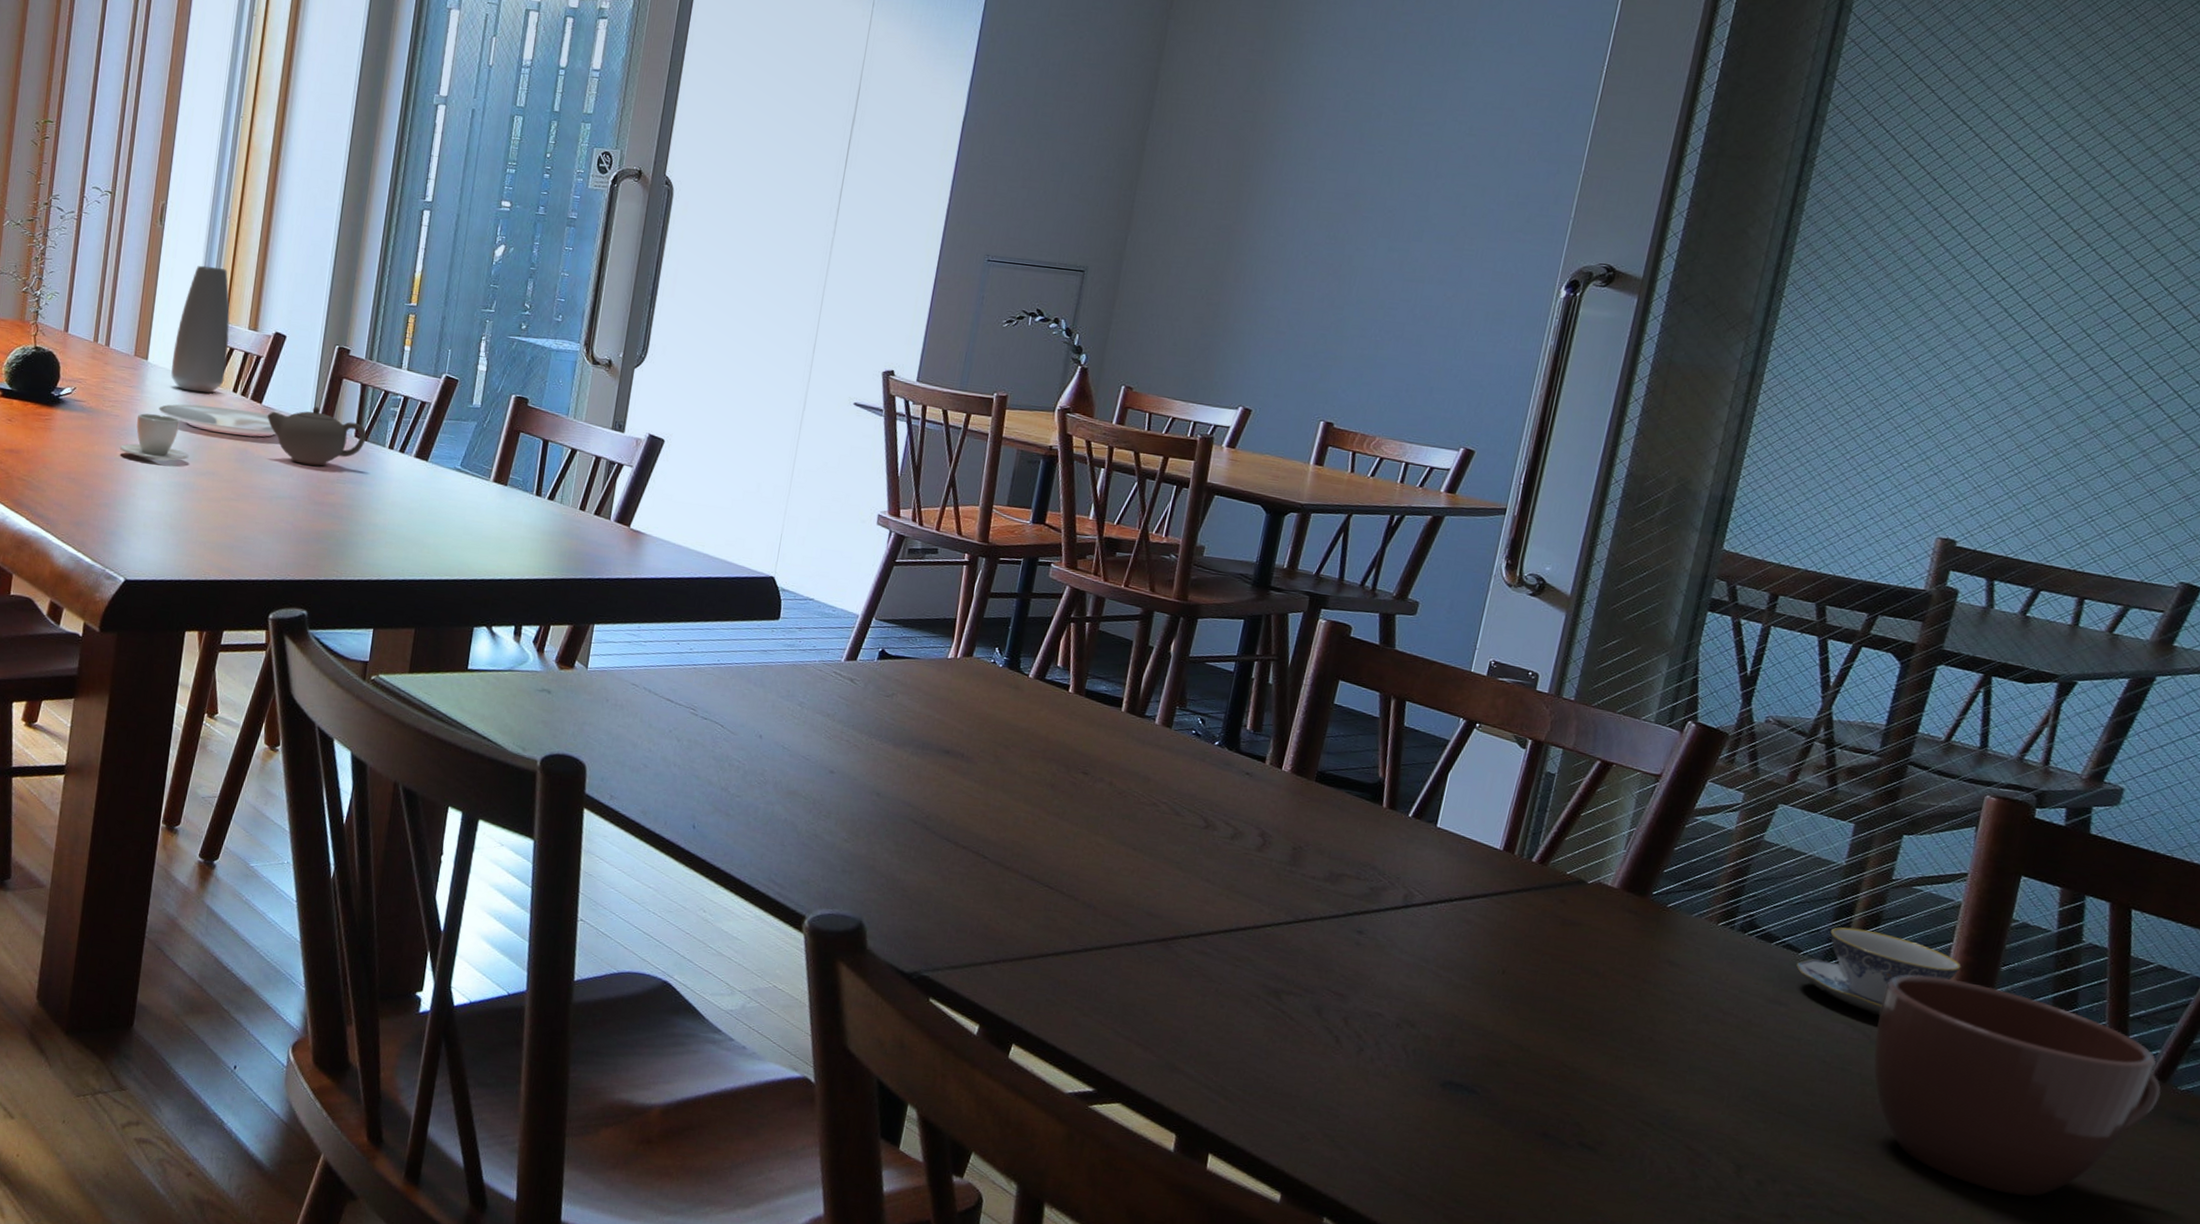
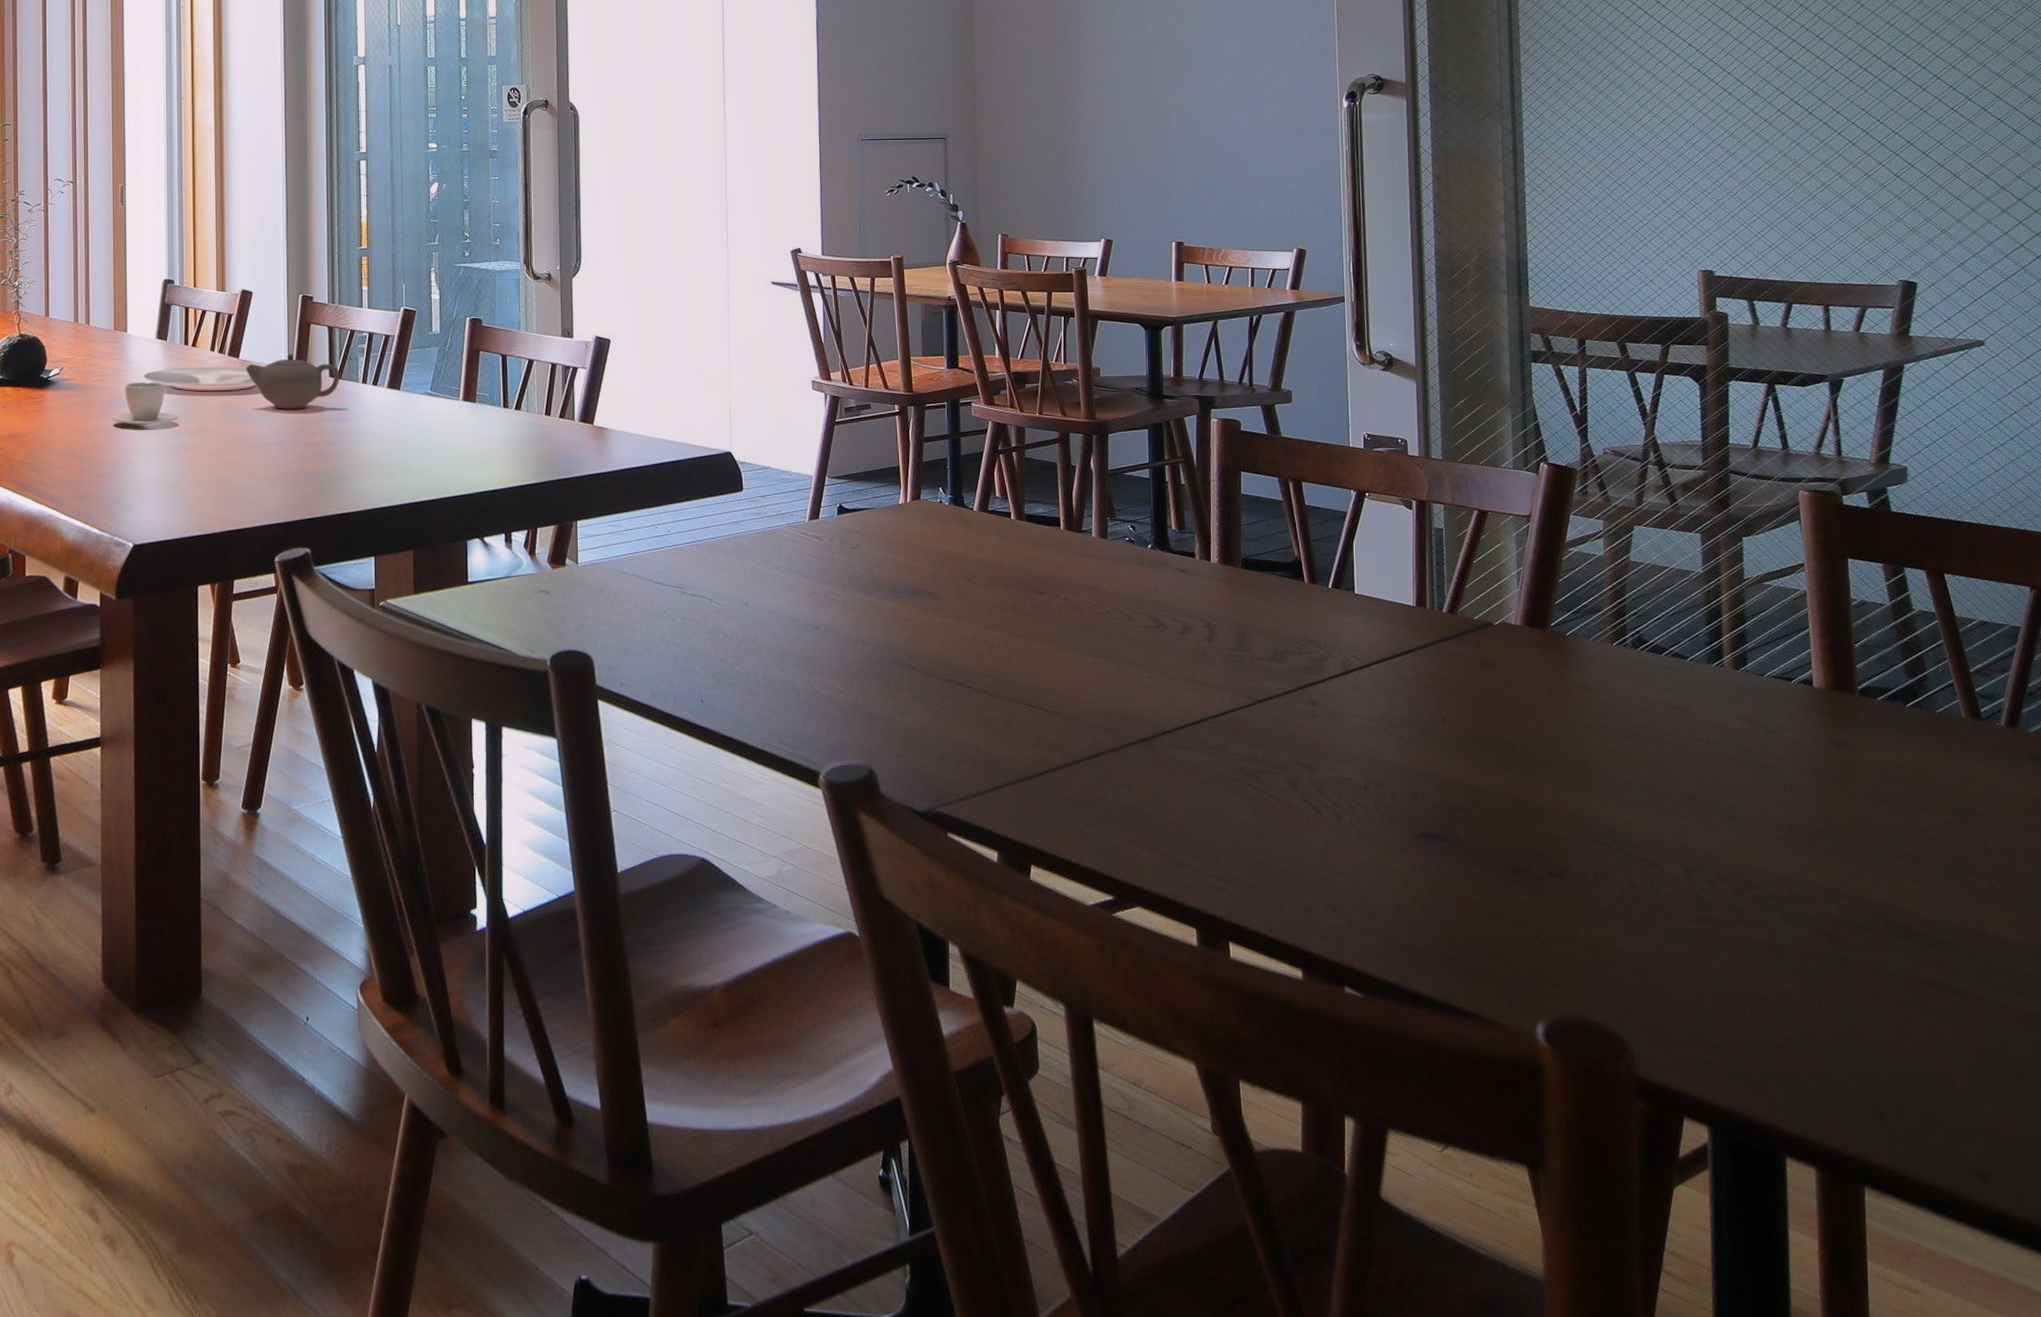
vase: present [171,265,230,393] -> none [150,237,201,356]
teacup: present [1797,927,1962,1015] -> none [1687,629,1822,706]
cup: present [1873,975,2161,1197] -> none [1765,662,2016,855]

